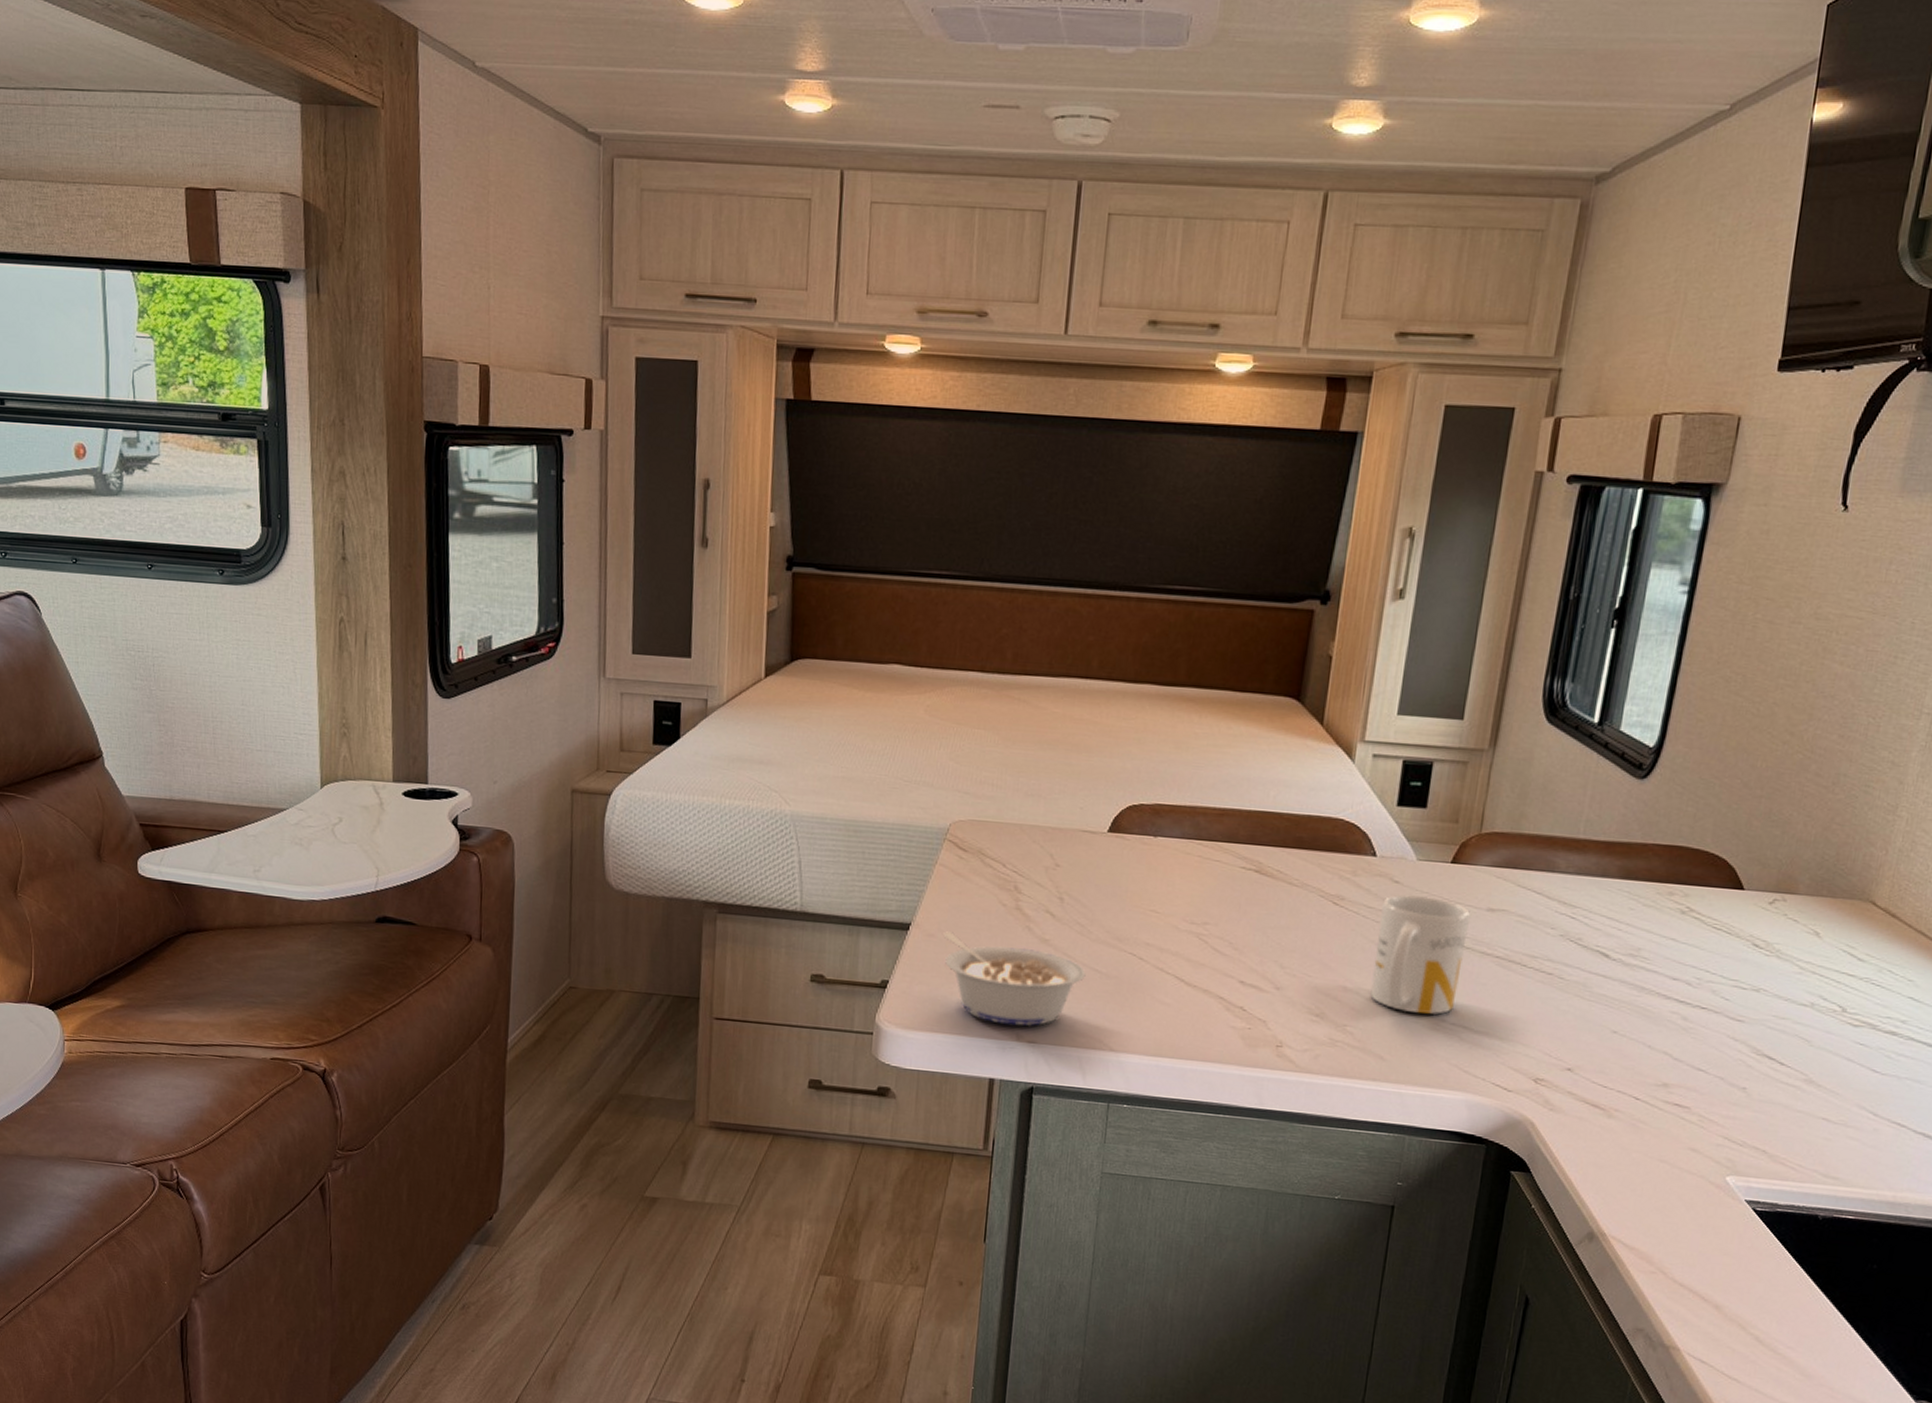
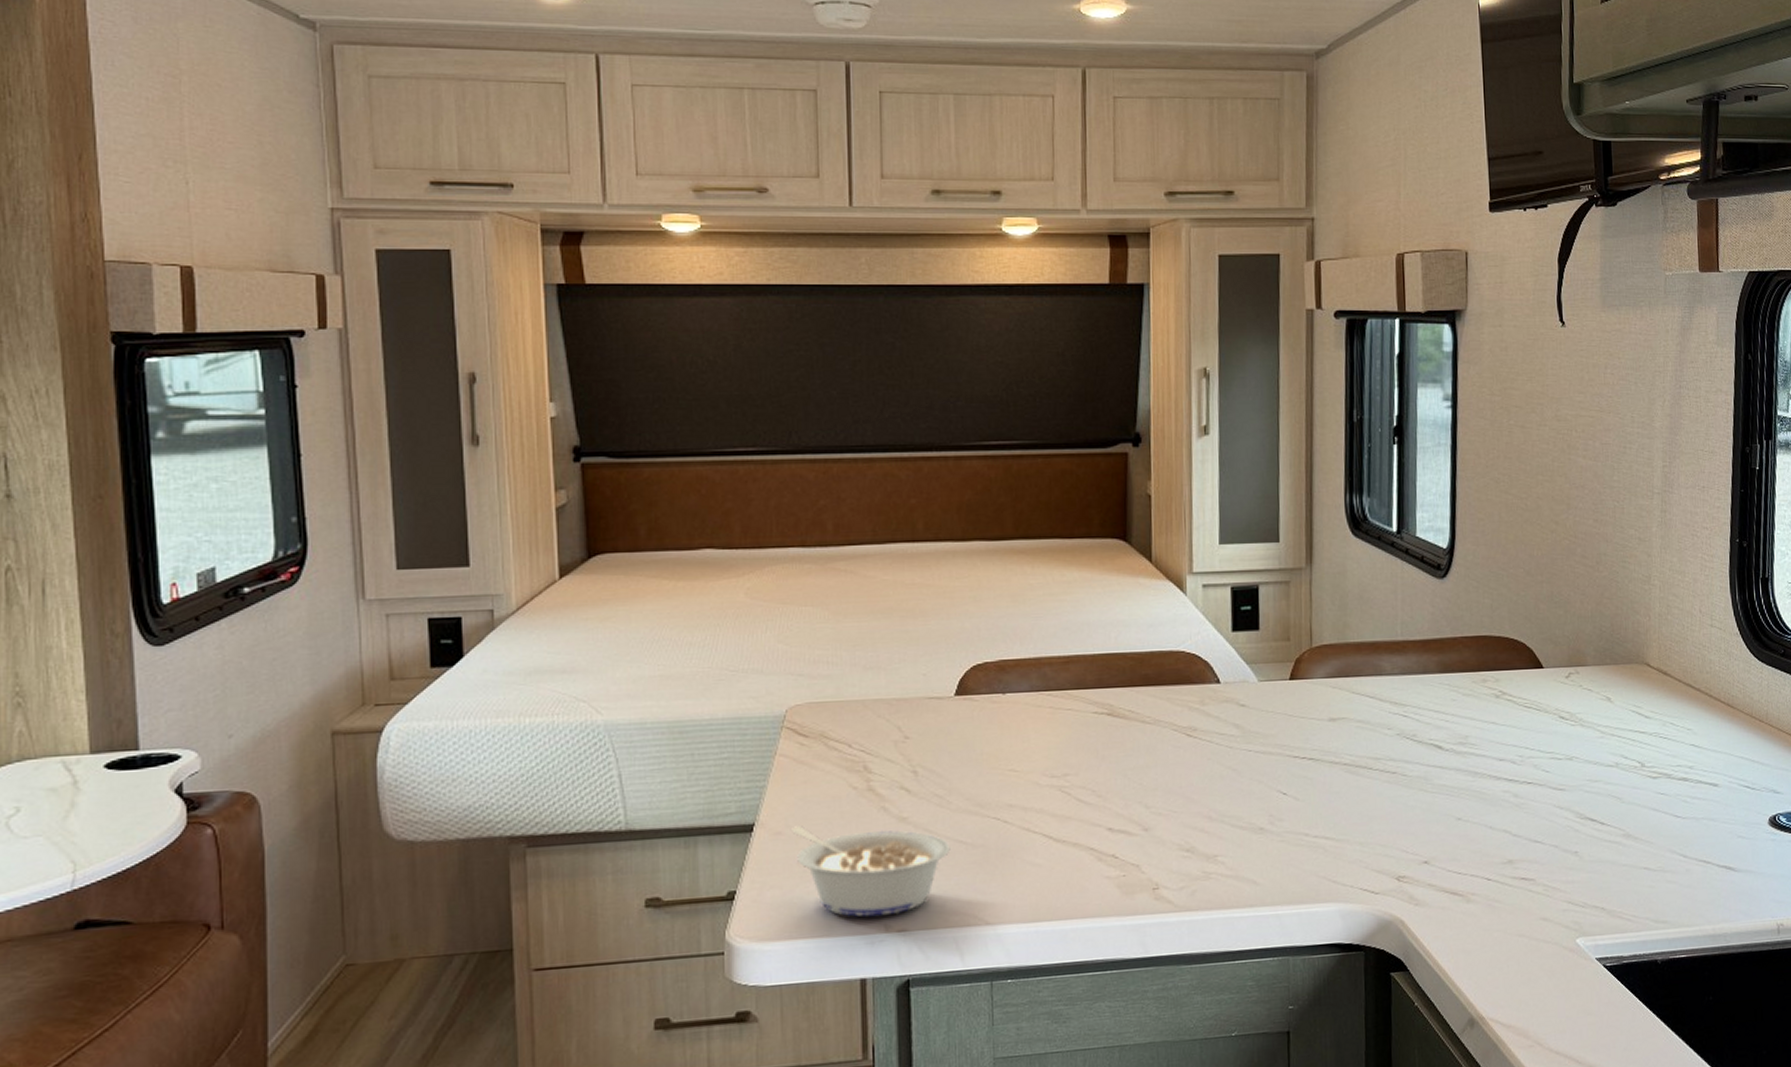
mug: present [1369,894,1471,1015] -> none [1233,715,1316,832]

